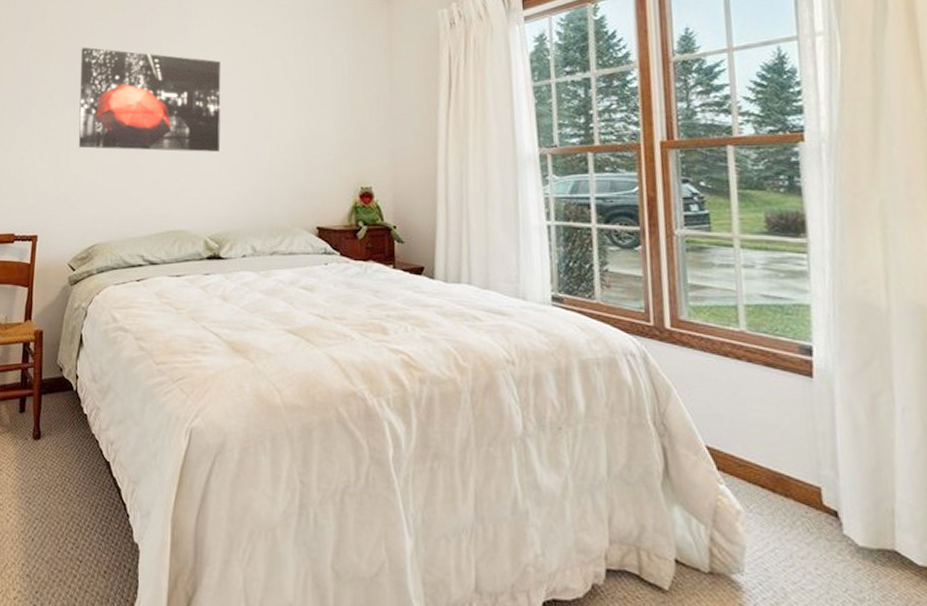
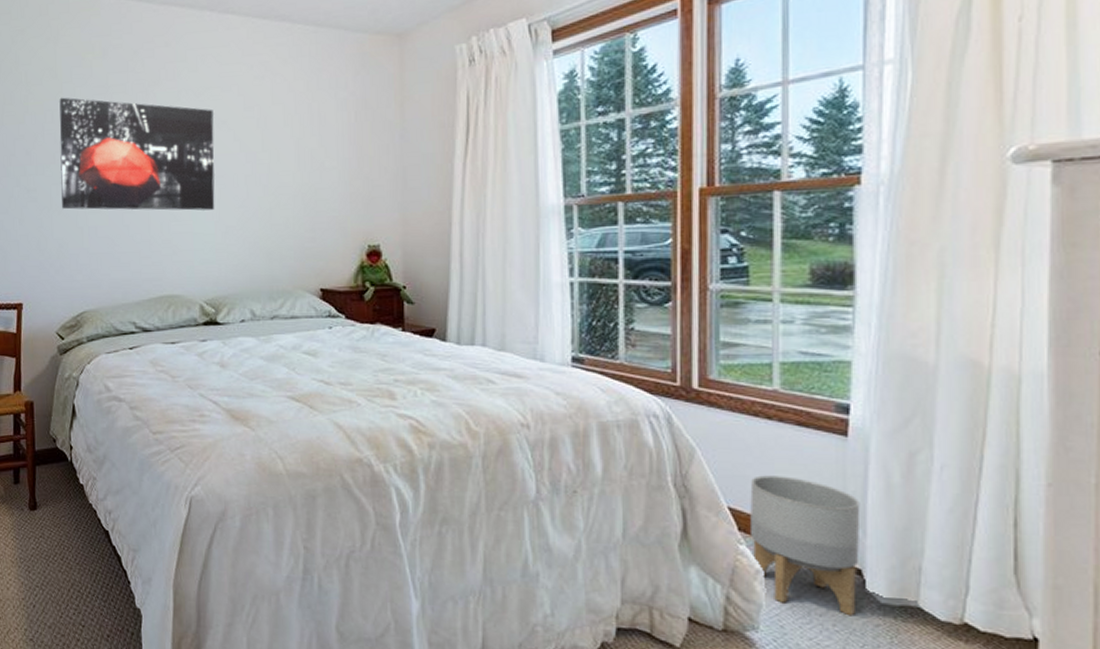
planter: none [725,415,835,560] -> present [750,475,861,617]

